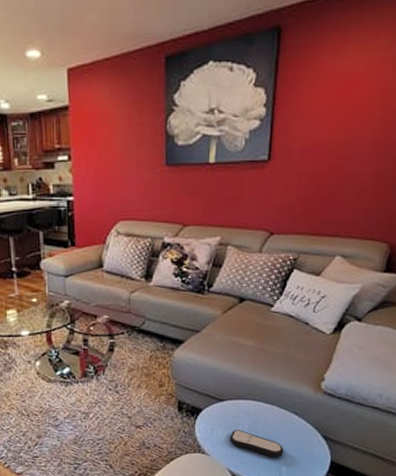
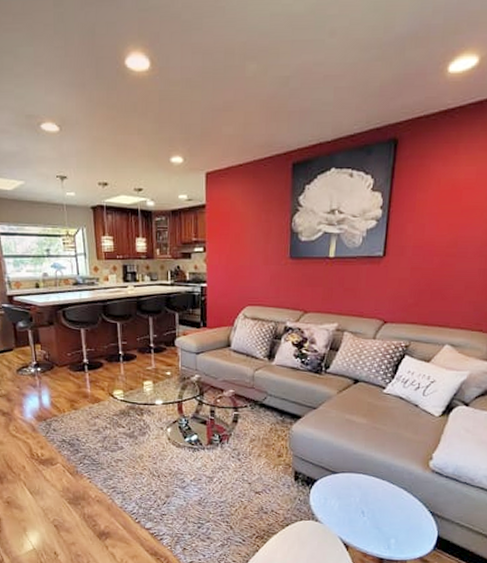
remote control: present [229,430,284,457] -> none [341,501,393,529]

